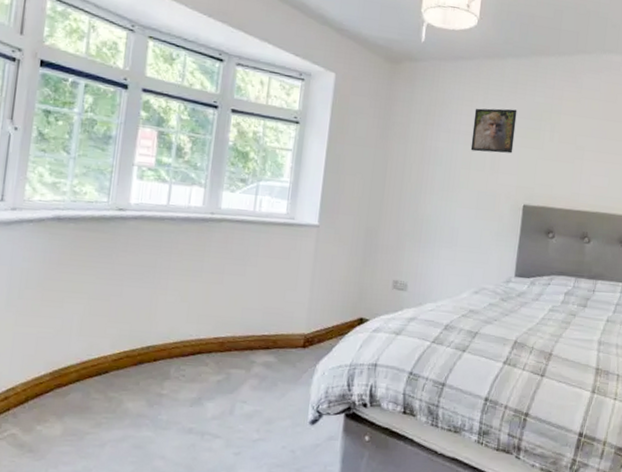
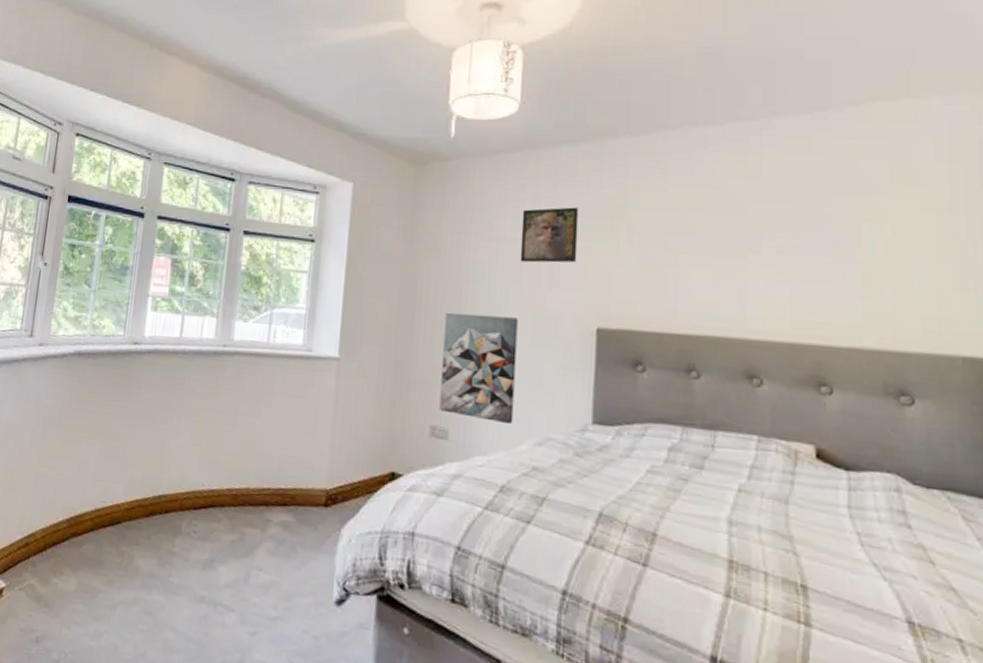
wall art: none [401,189,466,278] -> present [439,312,518,425]

